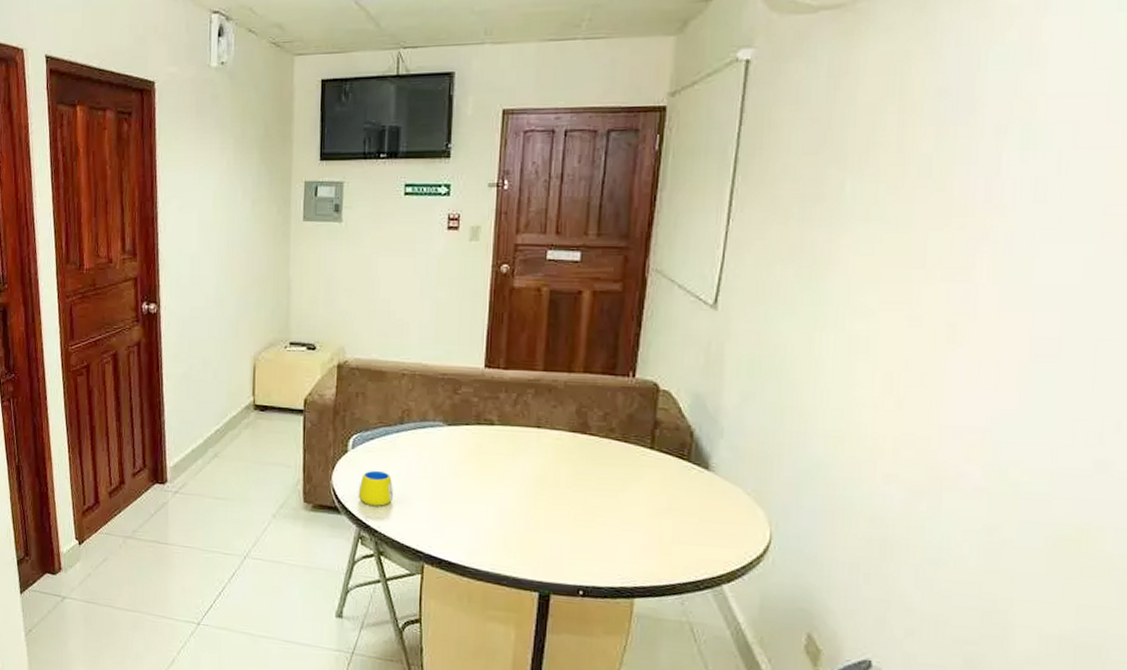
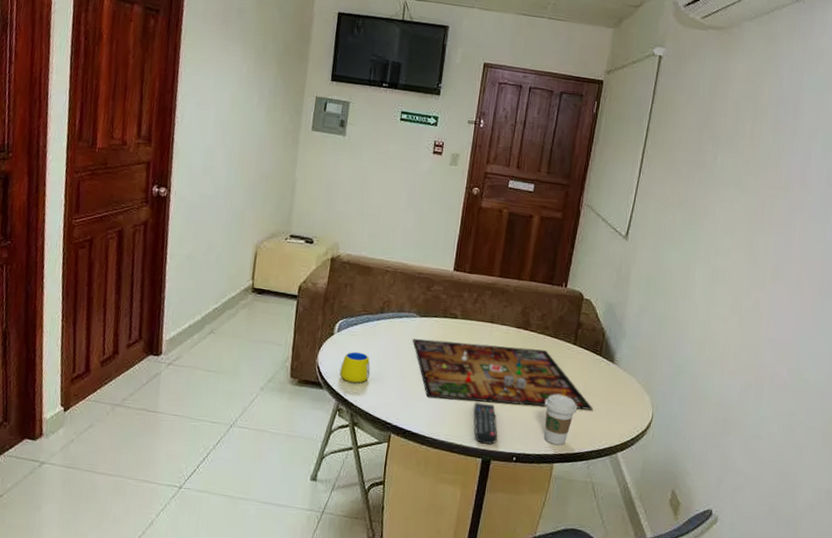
gameboard: none [440,451,684,531] -> present [412,338,593,410]
remote control: none [524,524,557,576] -> present [474,402,498,445]
coffee cup: none [615,512,662,576] -> present [544,394,578,445]

